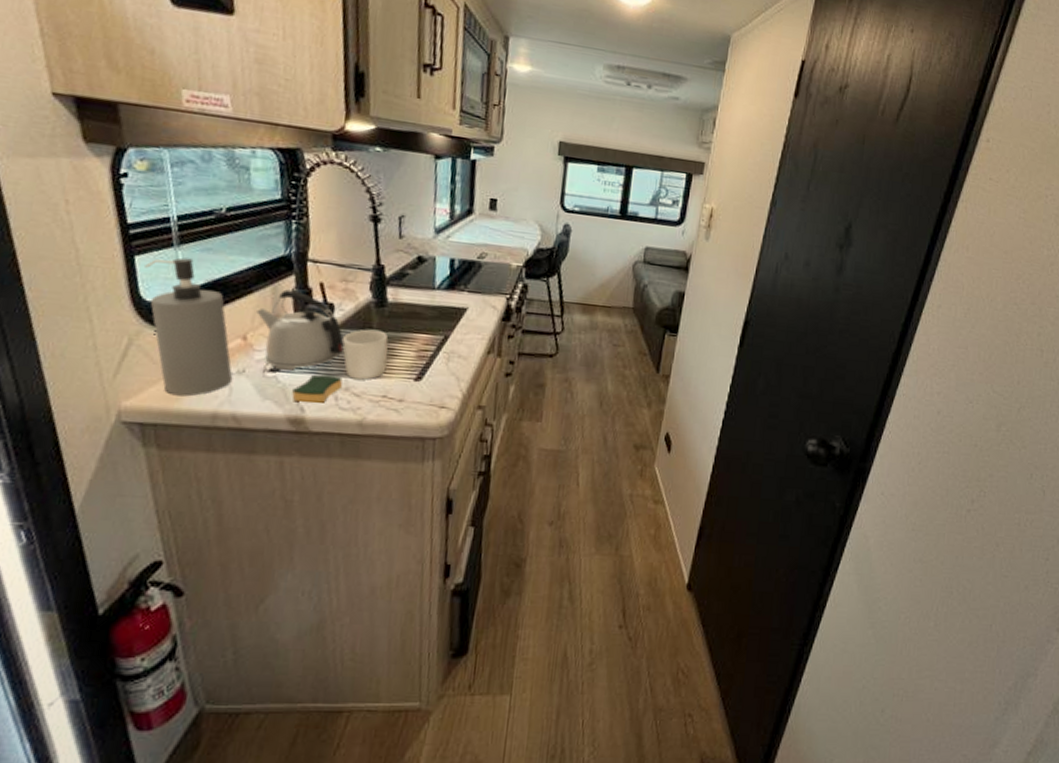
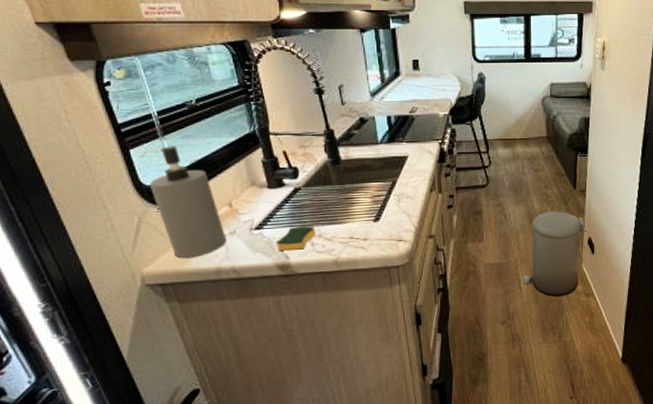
kettle: present [256,289,344,371] -> none [236,160,312,228]
mug: present [342,329,389,380] -> none [310,184,349,227]
pedal bin: none [582,395,664,500] -> present [523,211,585,297]

